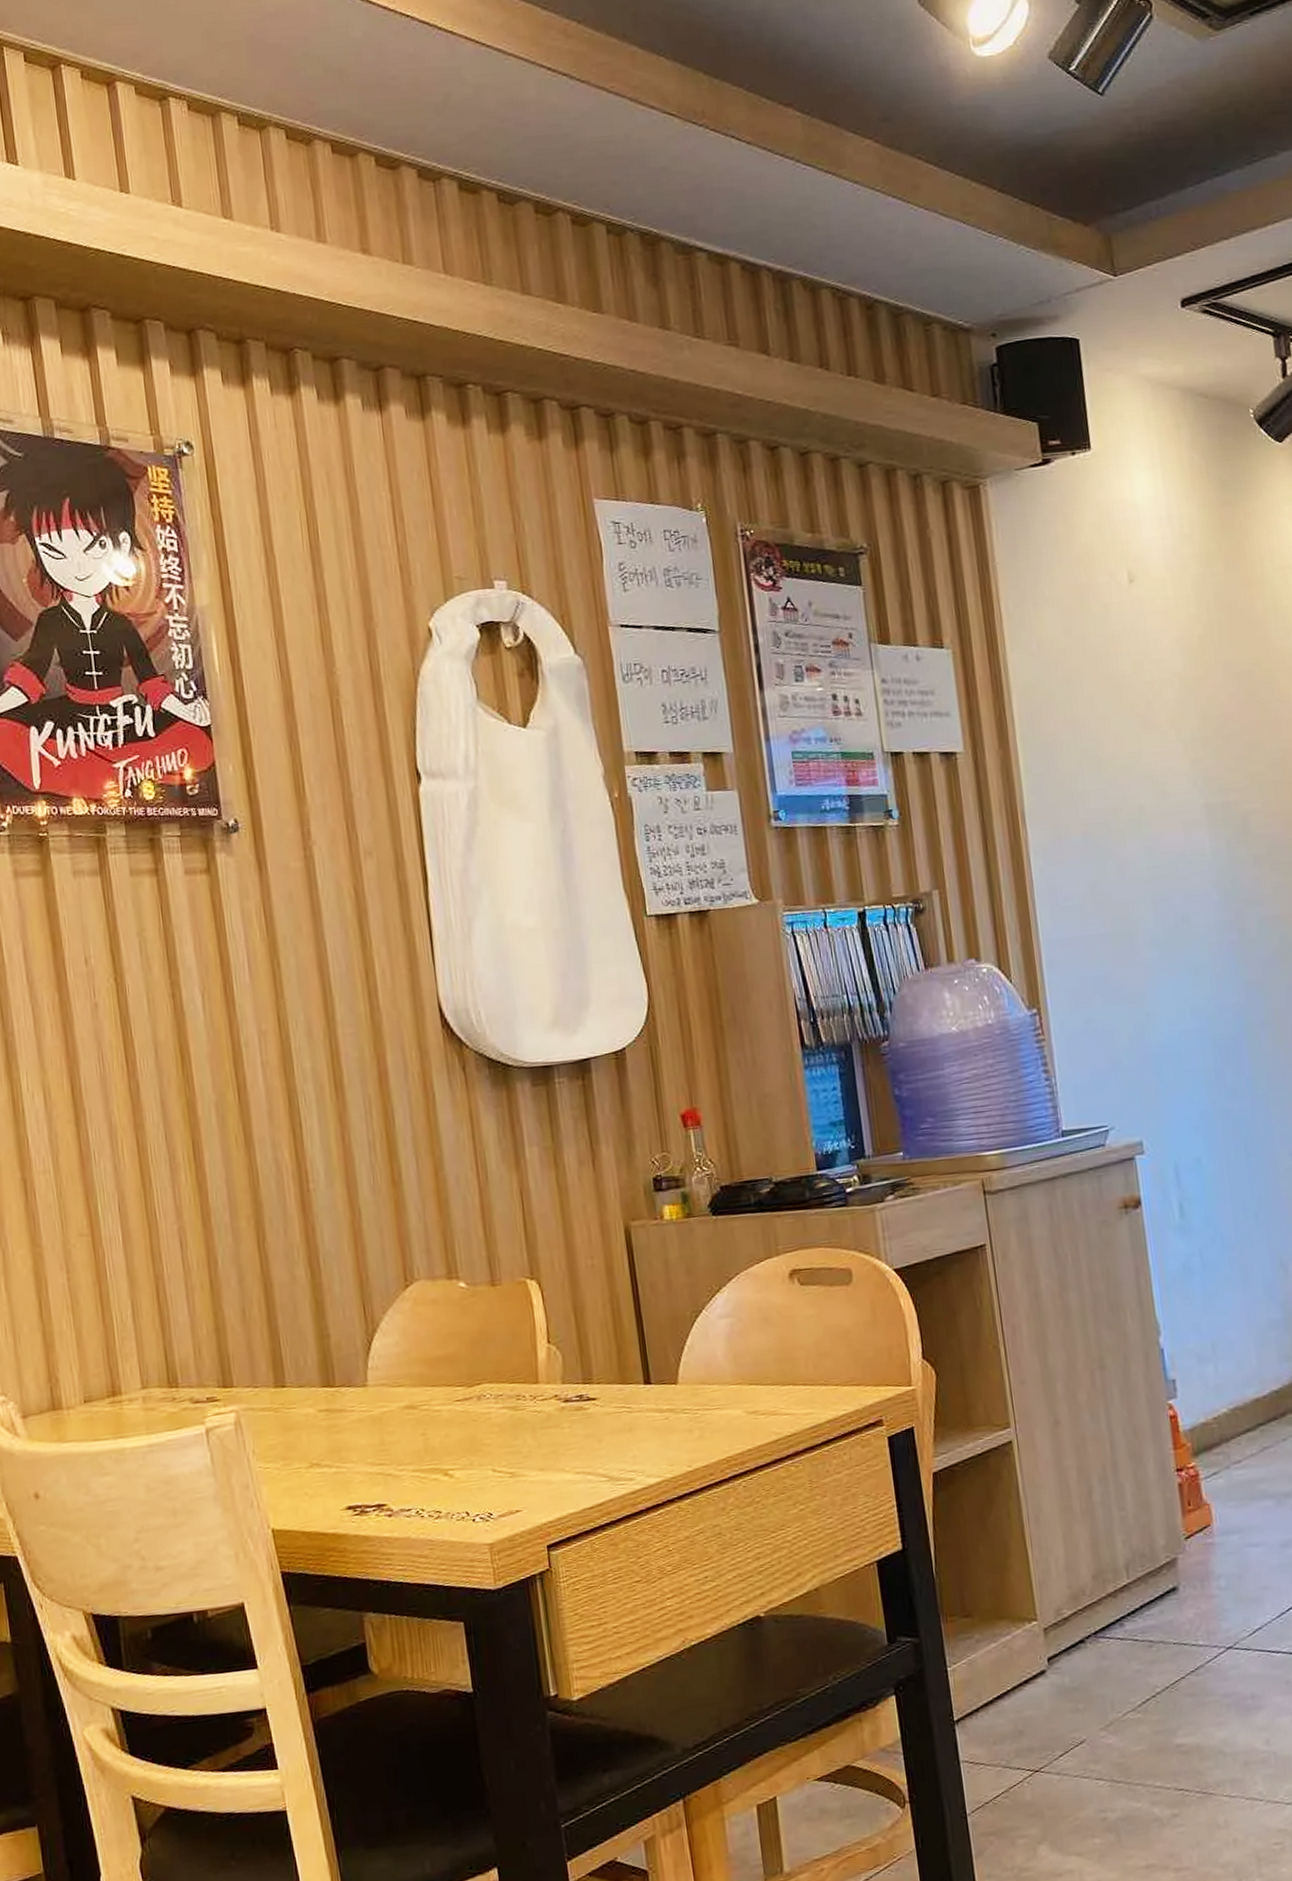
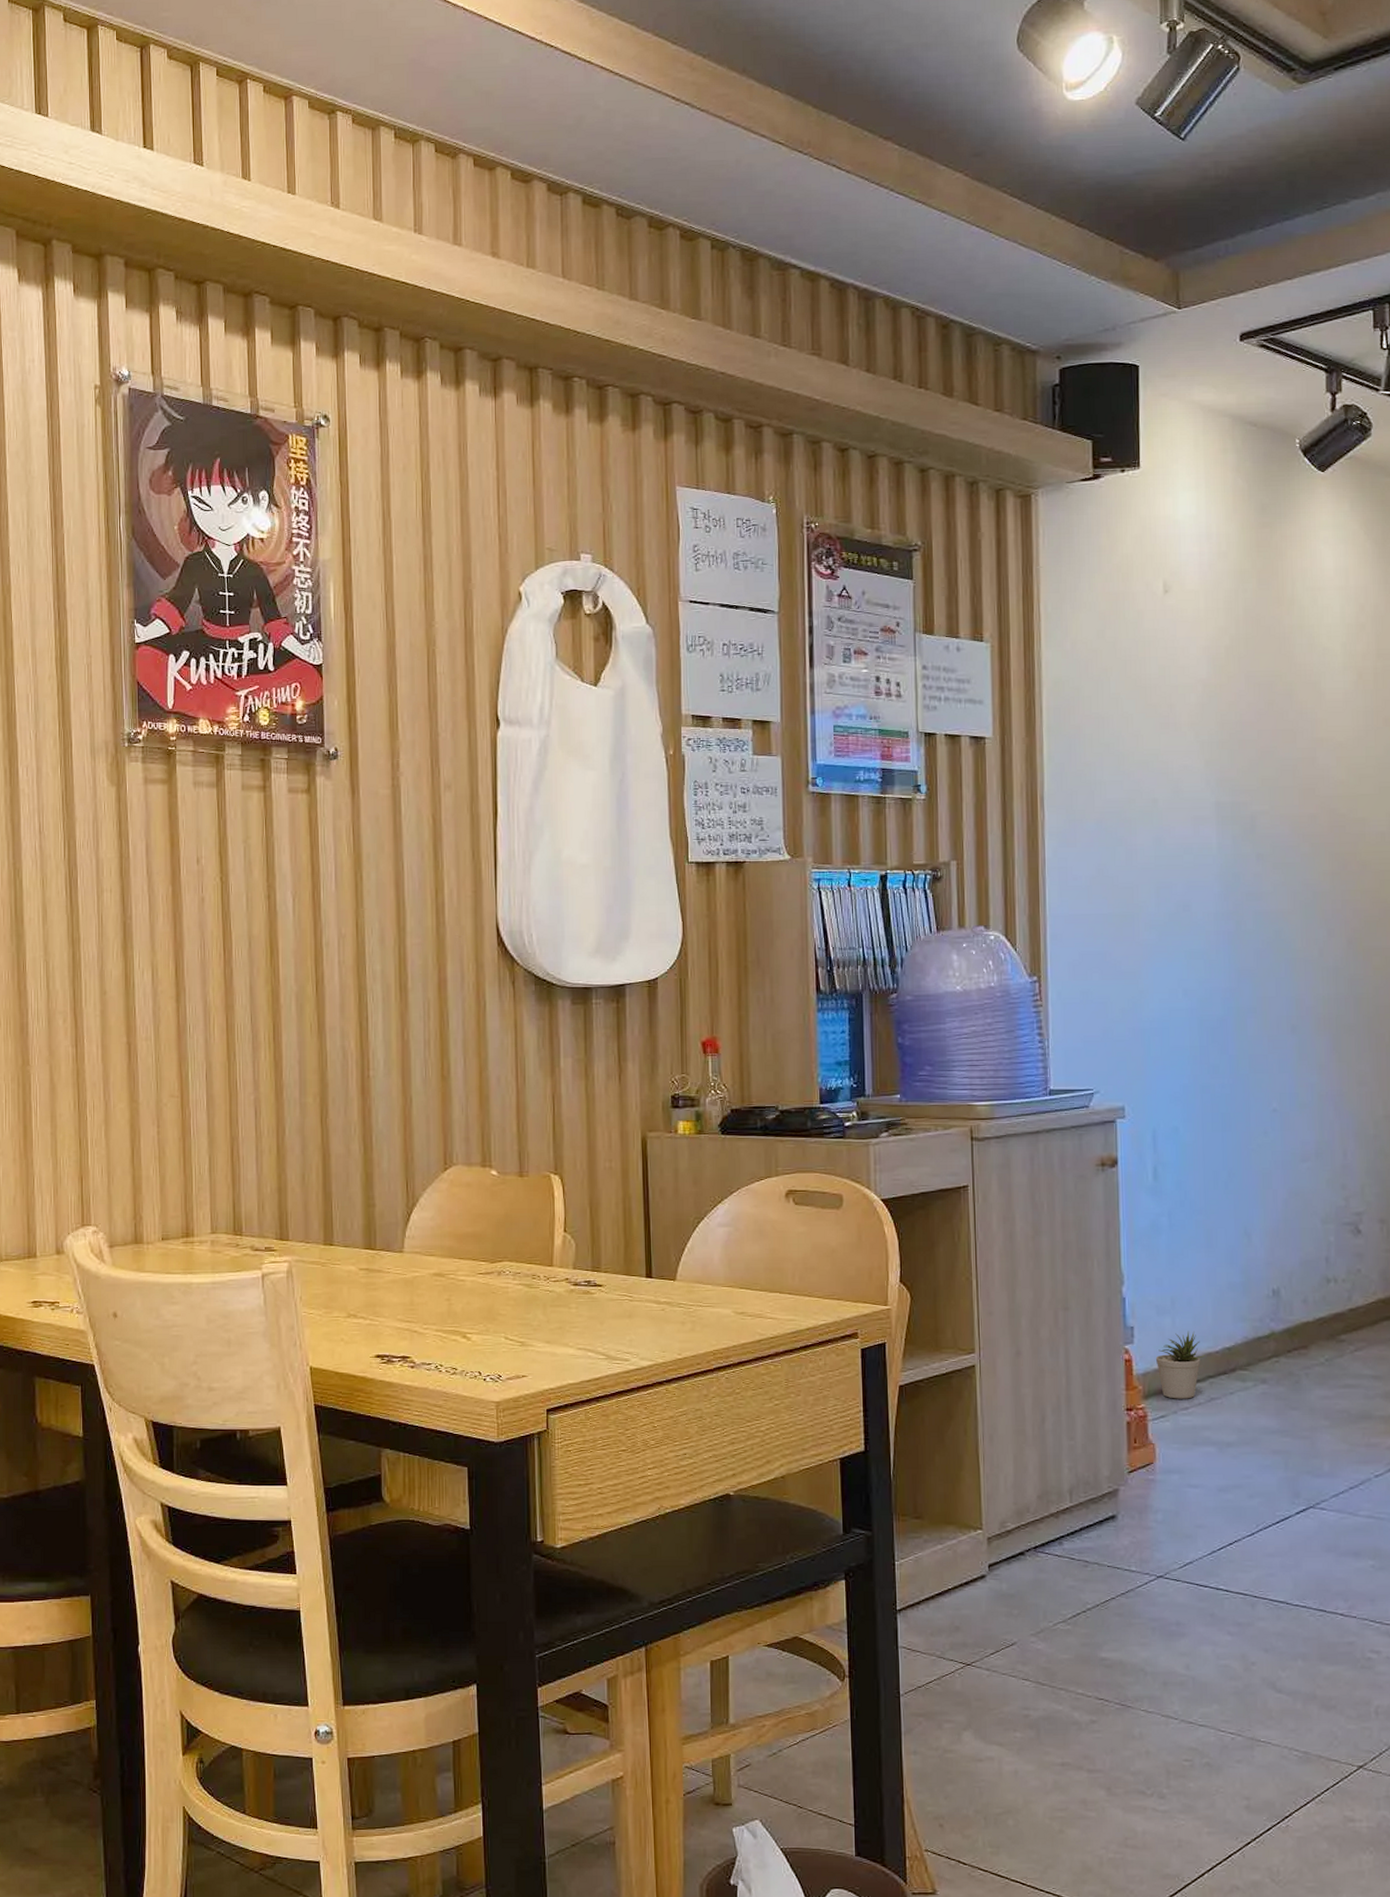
potted plant: none [1201,1377,1253,1453] -> present [1155,1331,1205,1399]

